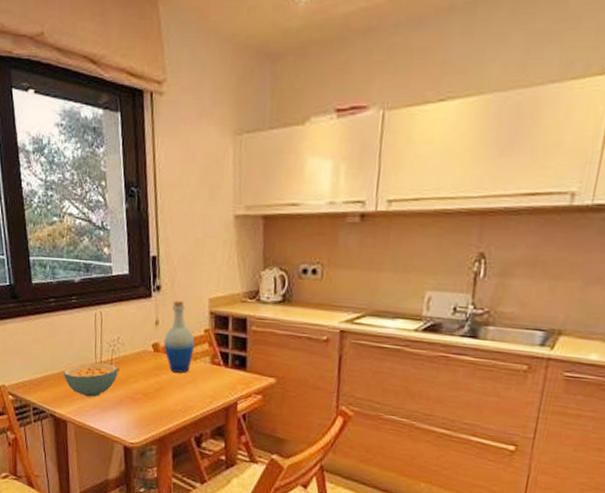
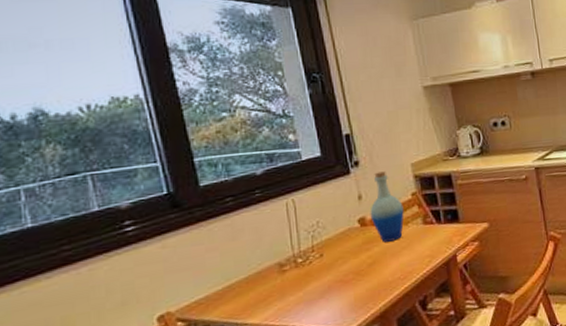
cereal bowl: present [63,362,118,397] -> none [251,250,323,295]

